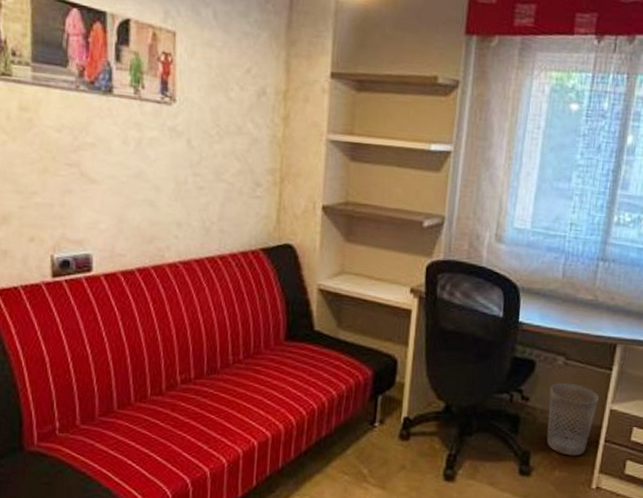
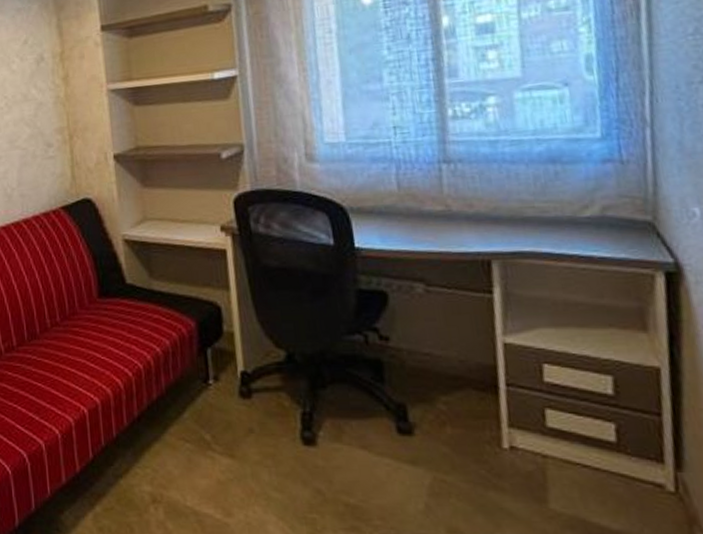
wastebasket: present [546,383,599,456] -> none [413,315,484,407]

